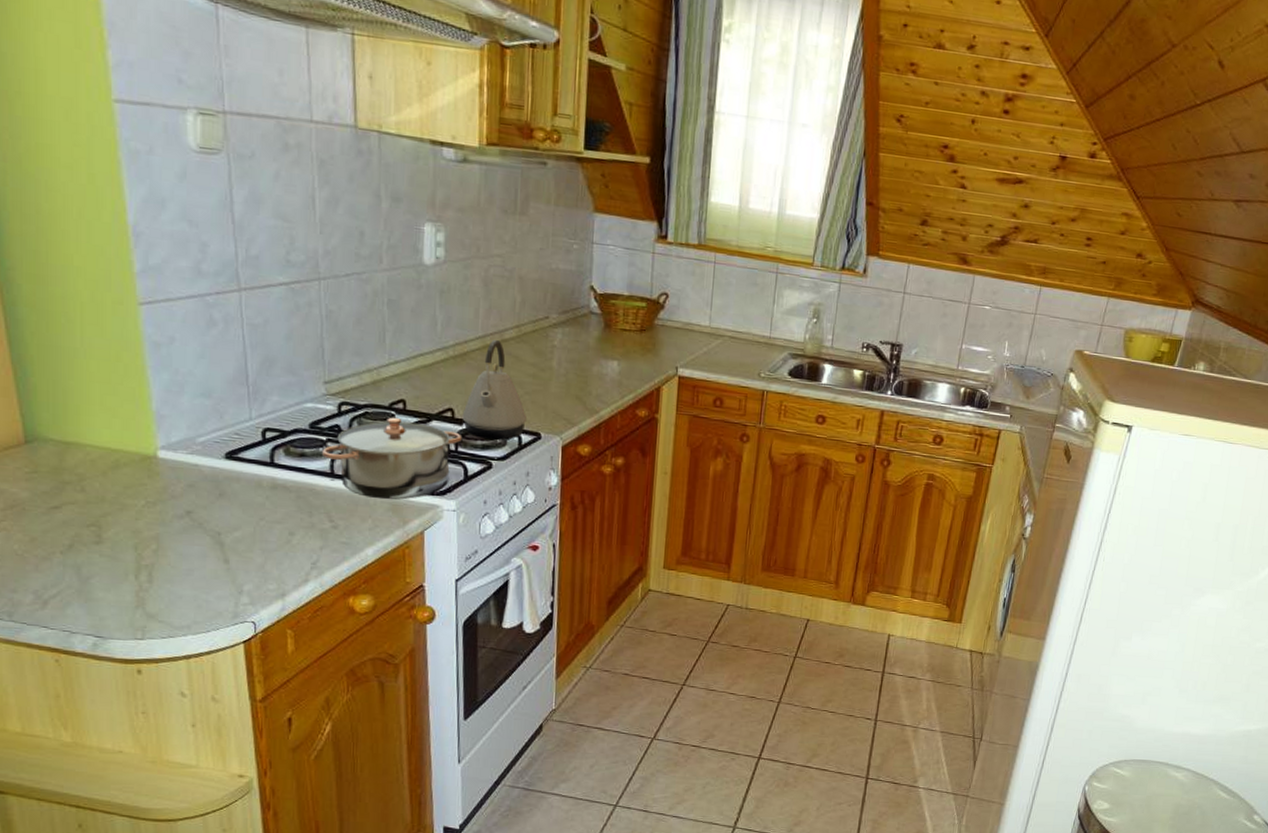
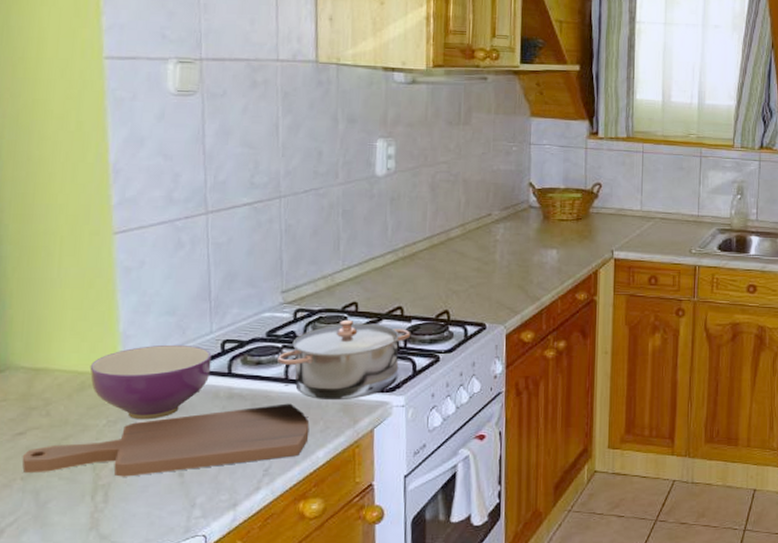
cutting board: none [59,498,358,559] -> present [22,403,310,477]
bowl: none [123,427,252,504] -> present [90,344,212,420]
kettle: present [462,340,528,441] -> none [411,239,473,334]

